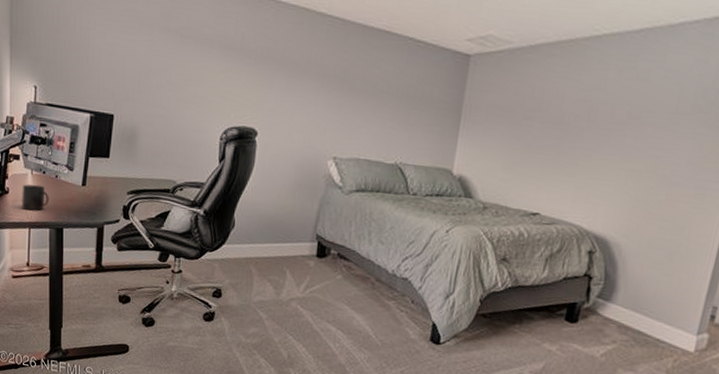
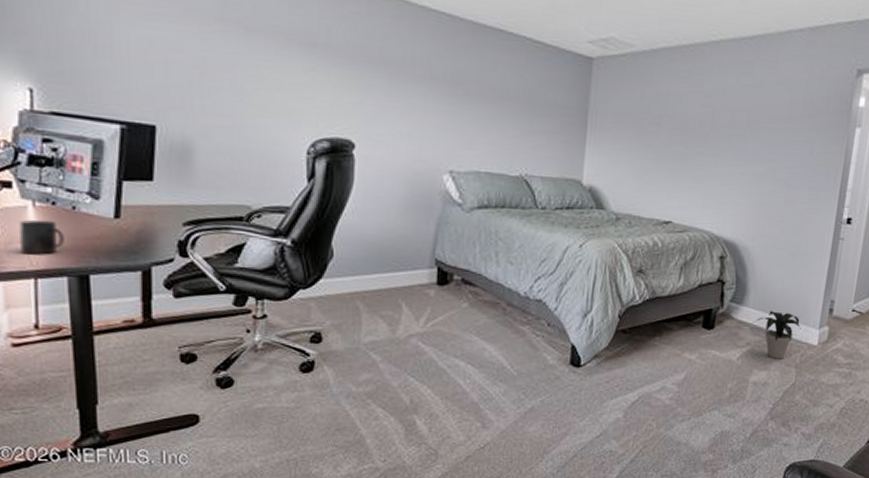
potted plant: none [622,311,676,362] -> present [754,311,802,359]

